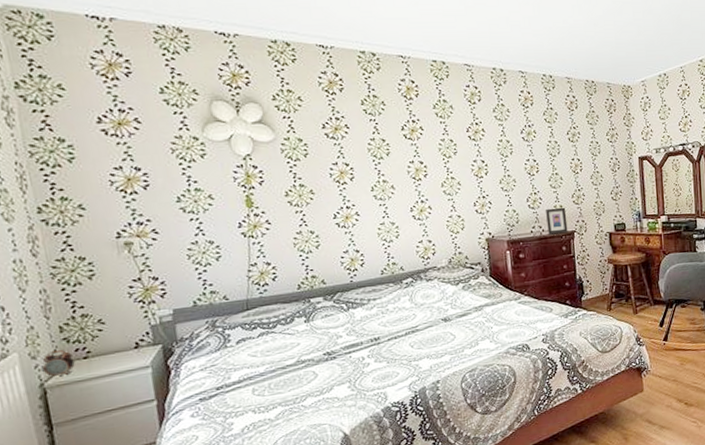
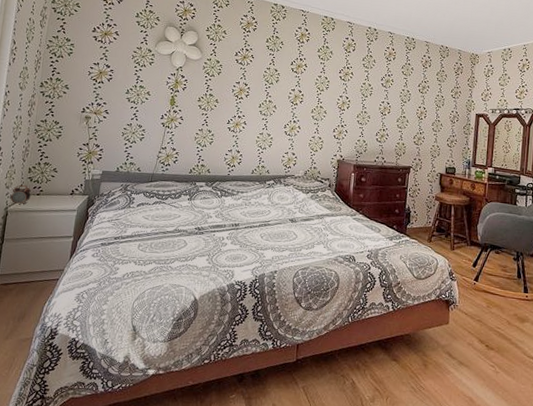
picture frame: present [546,207,568,235] -> none [388,144,407,168]

